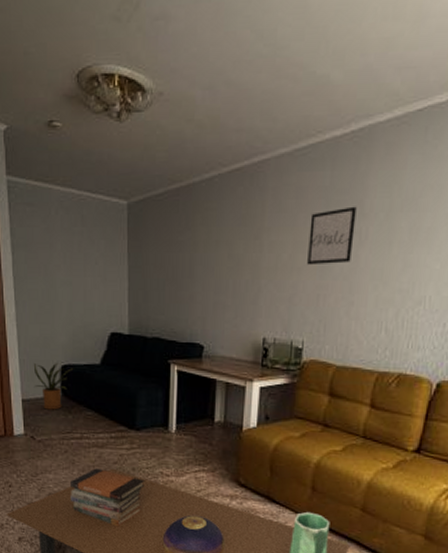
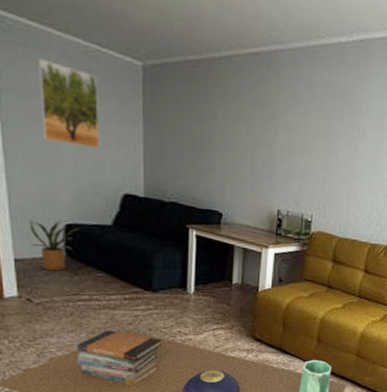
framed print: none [42,213,91,291] -> present [38,58,100,149]
wall art: present [307,206,357,266] -> none [316,104,357,152]

